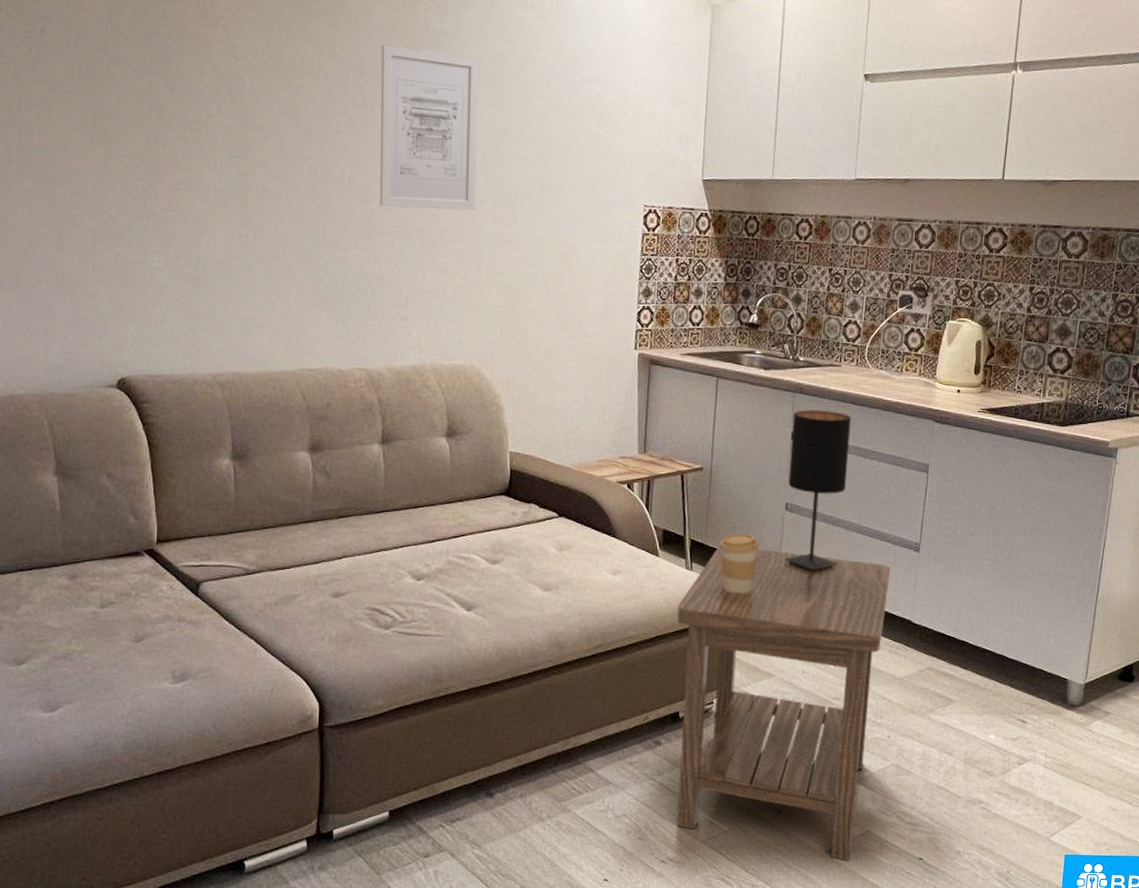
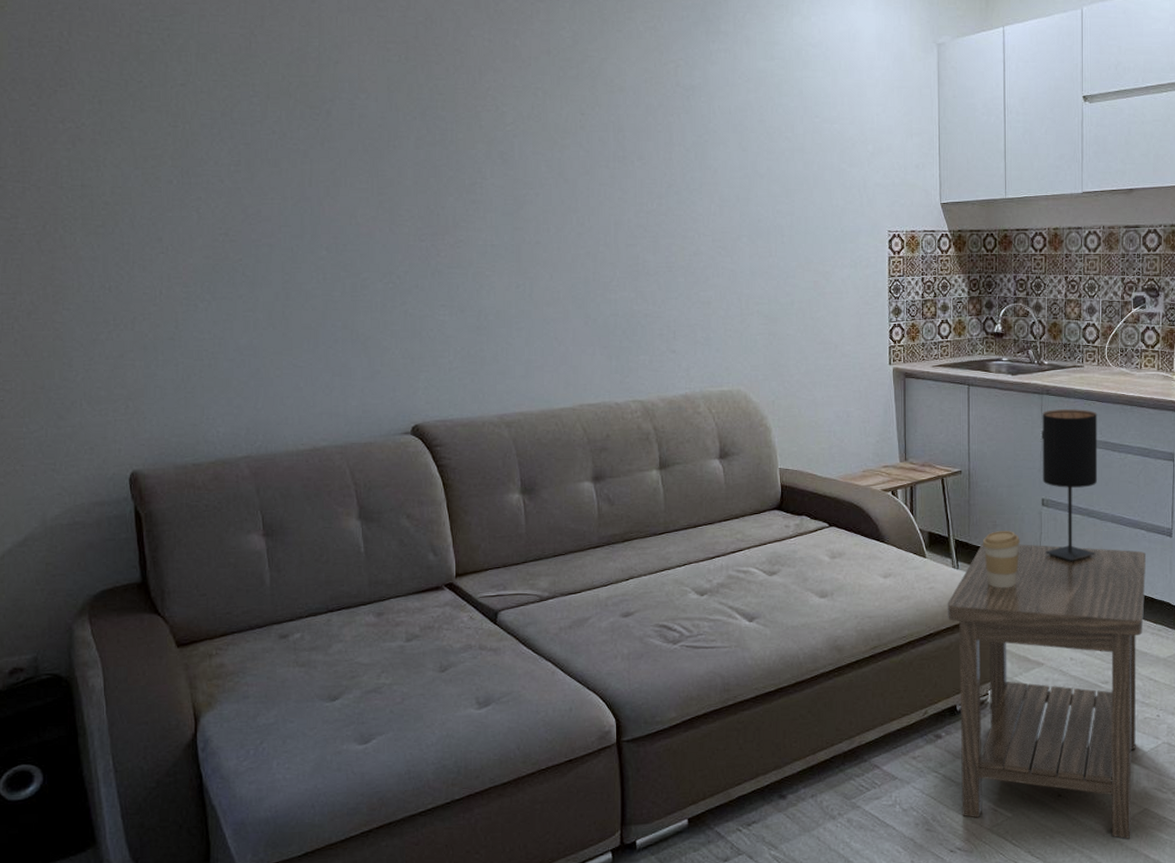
wall art: present [379,45,479,211] -> none [637,102,733,250]

